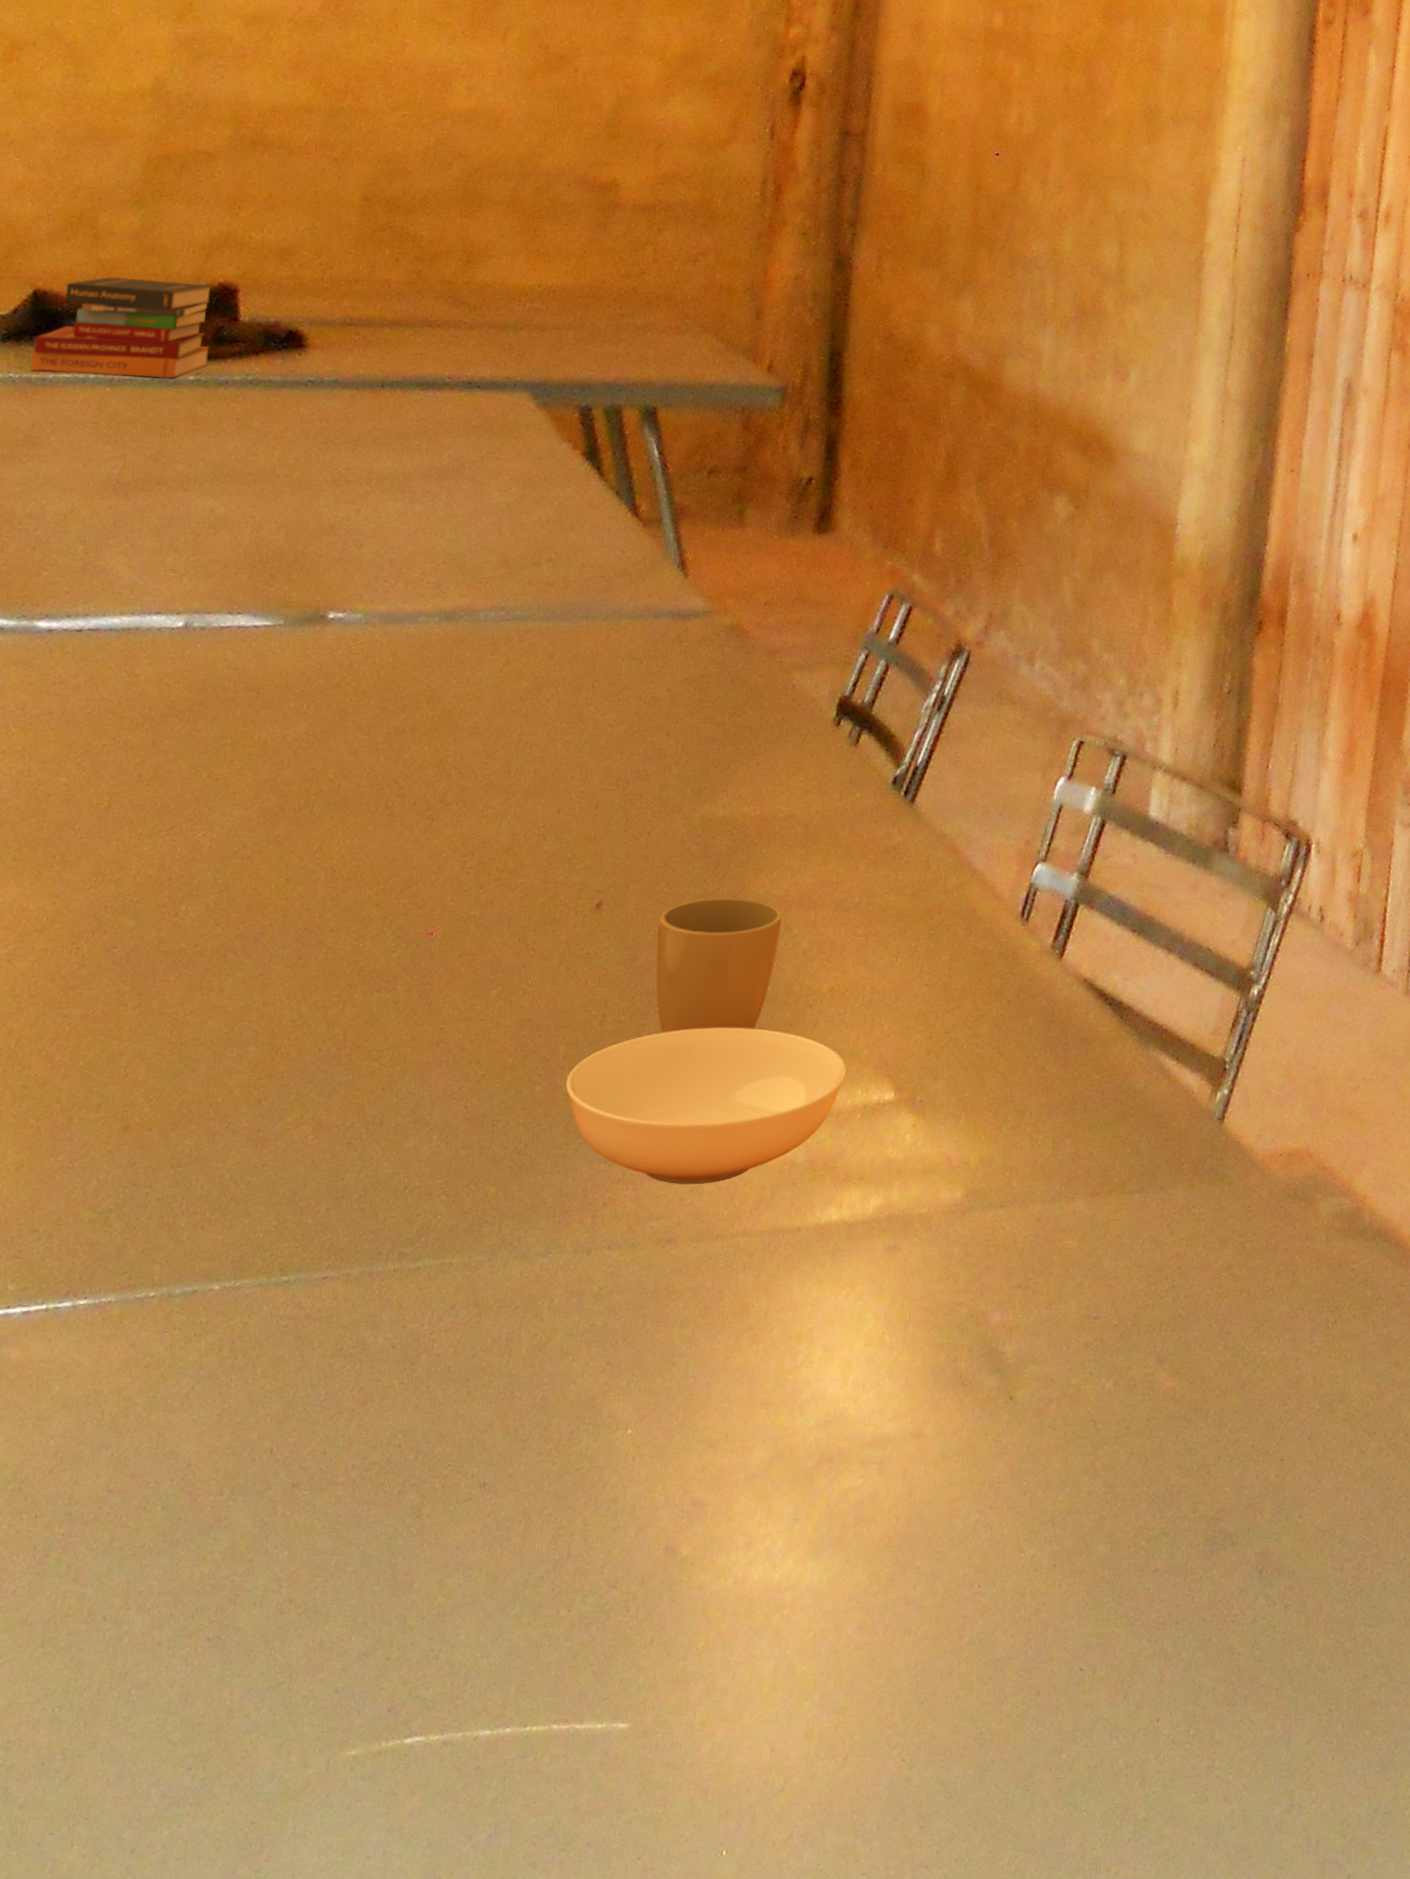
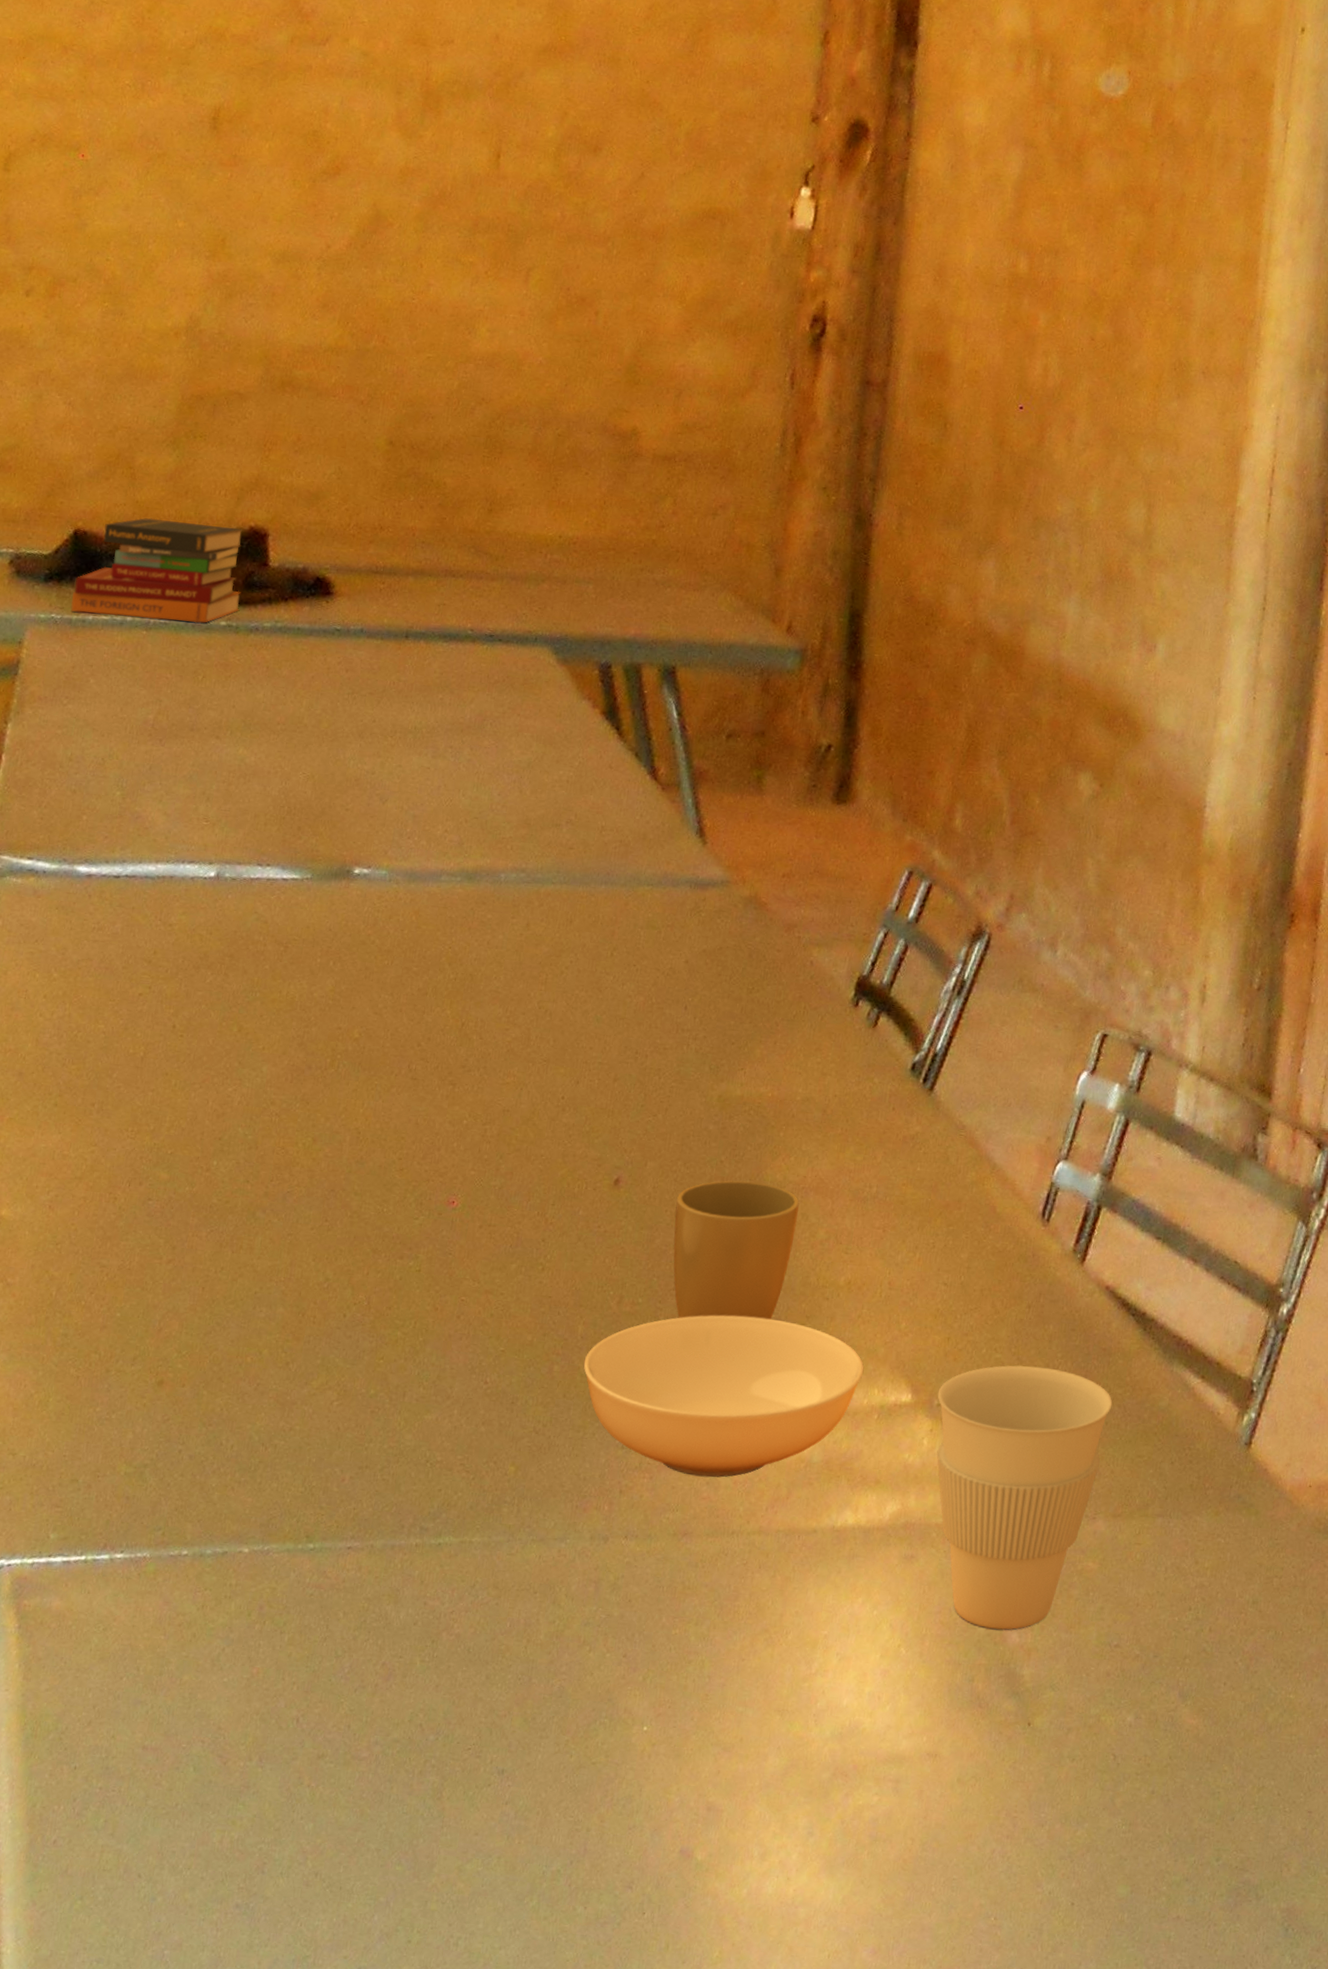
cup: none [919,1058,1091,1310] -> present [936,1365,1113,1630]

